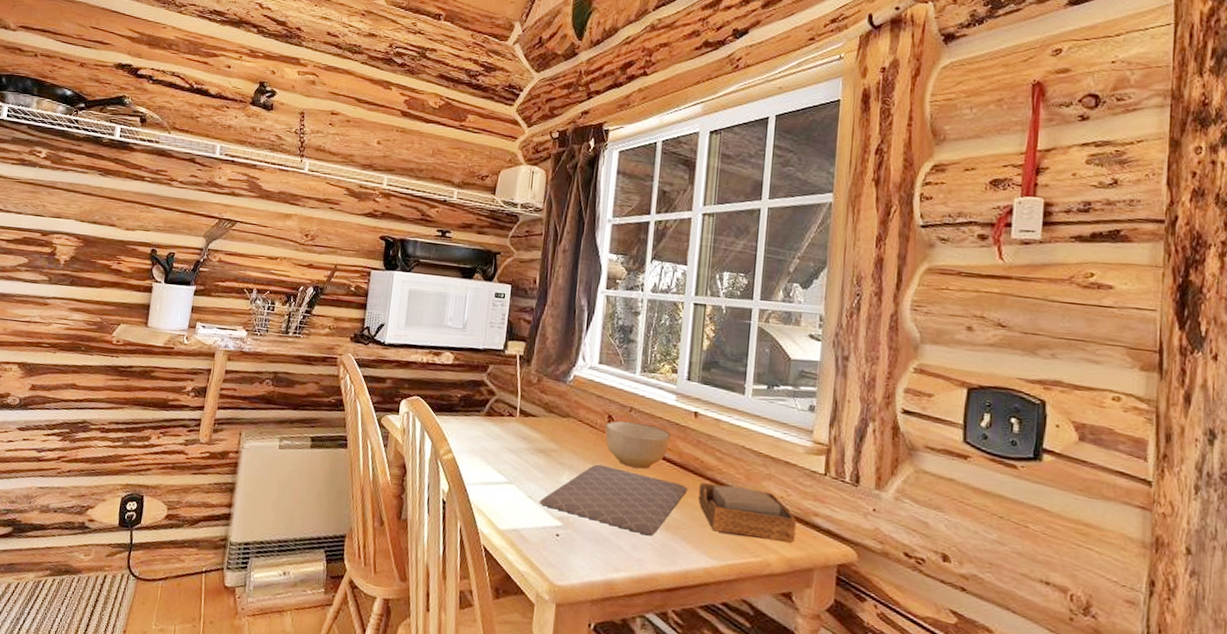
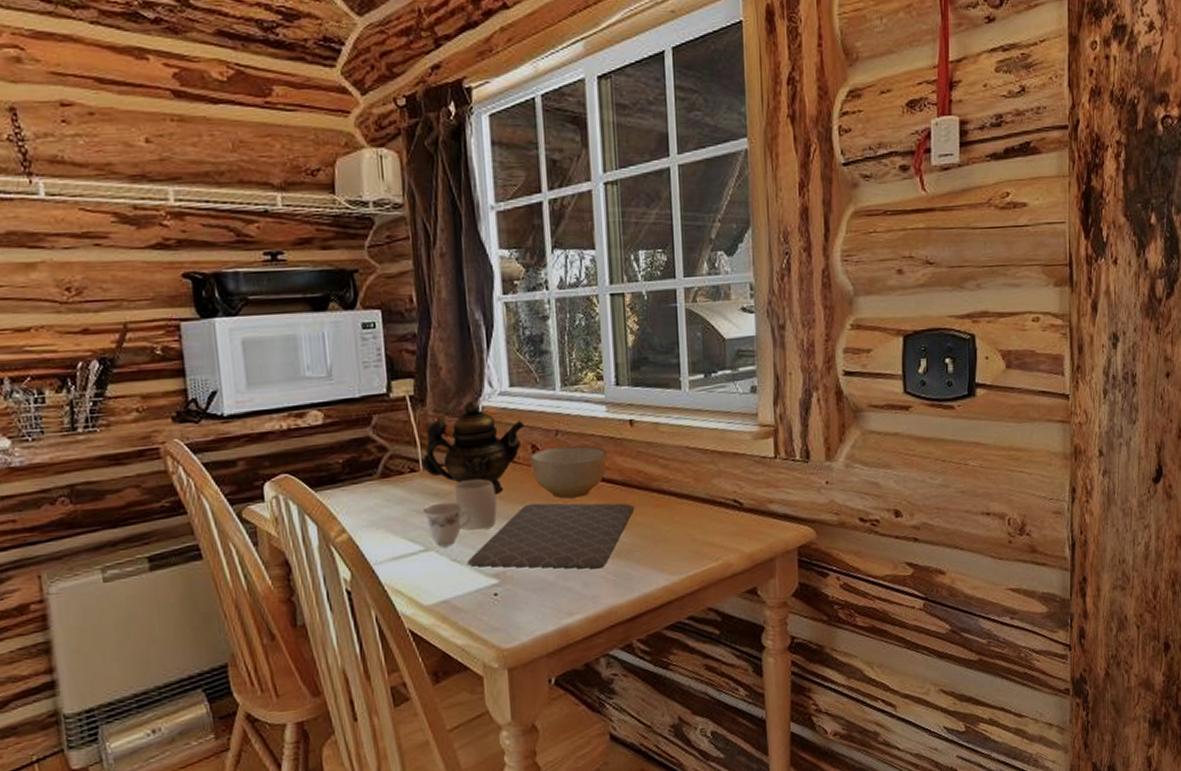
teacup: none [512,446,550,485] -> present [422,502,471,548]
teapot: none [520,368,606,450] -> present [423,400,526,494]
mug: none [537,432,573,478] -> present [453,479,497,532]
napkin holder: present [698,482,797,544] -> none [647,489,753,546]

